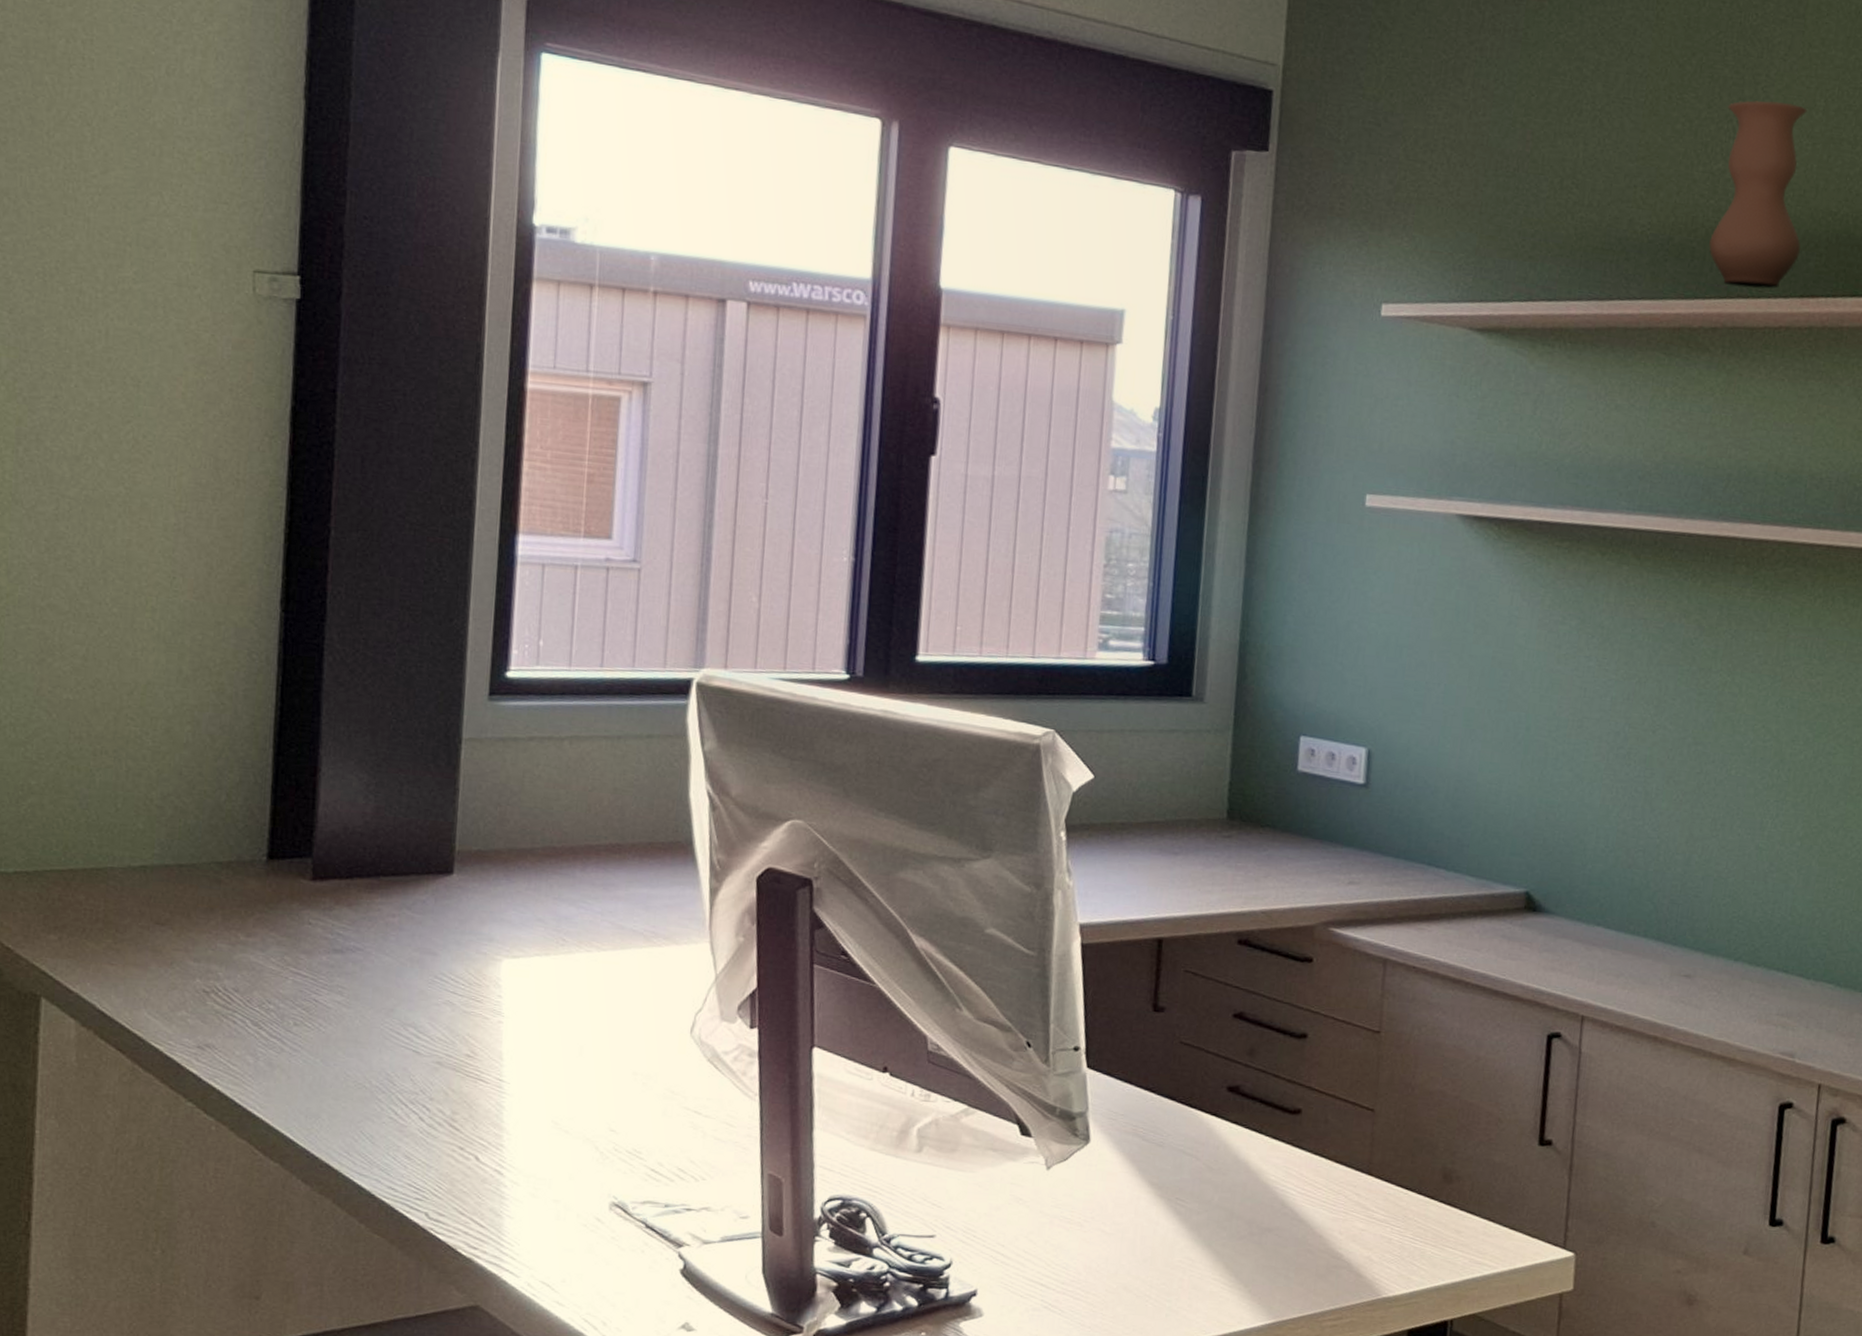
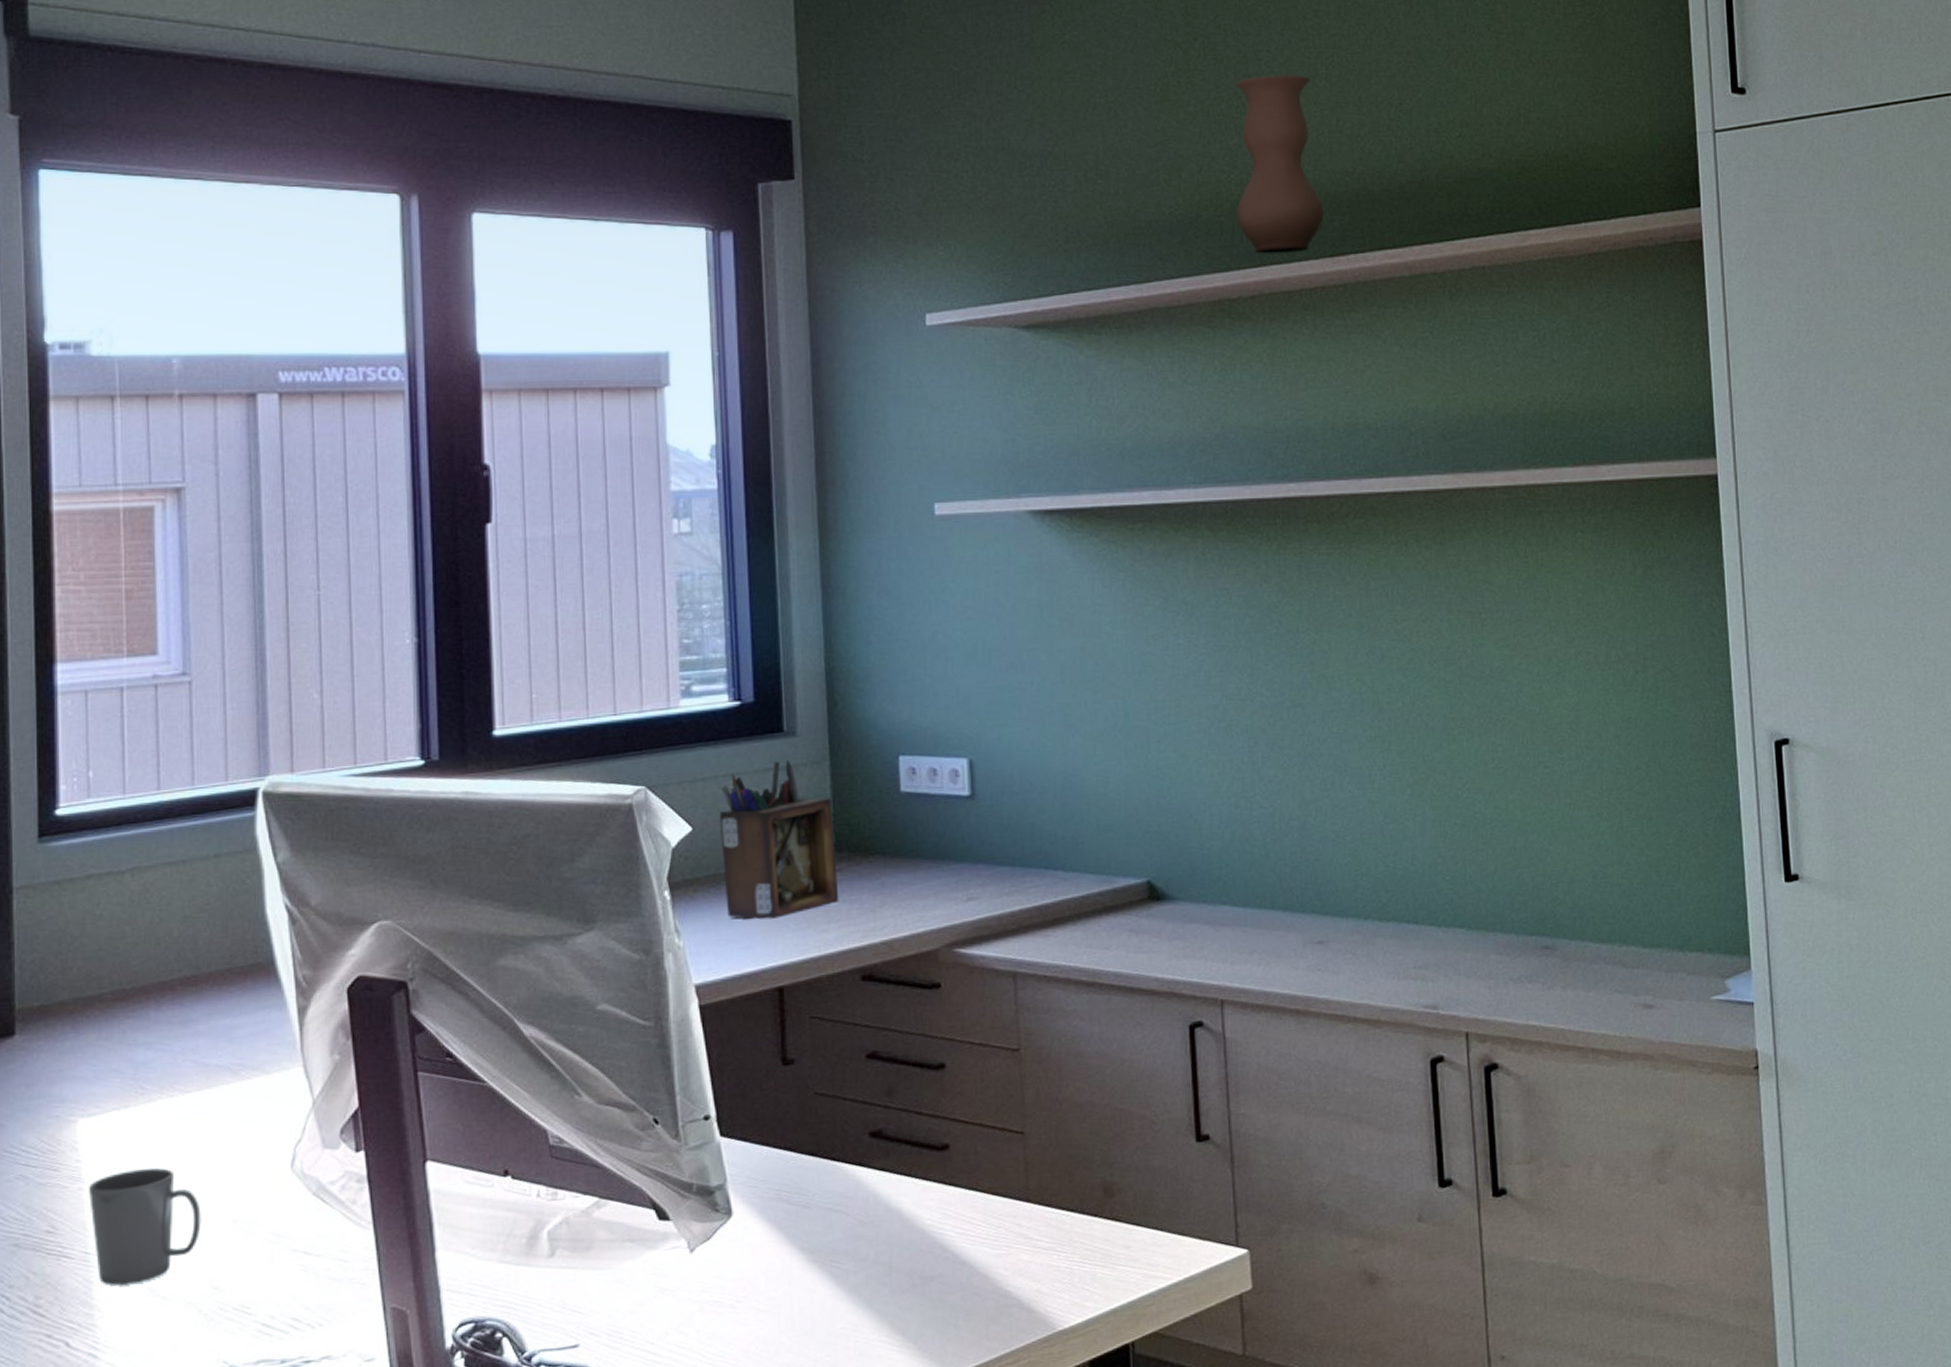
mug: none [507,1012,606,1115] -> present [89,1168,201,1285]
desk organizer: none [1117,723,1231,874] -> present [719,760,839,919]

